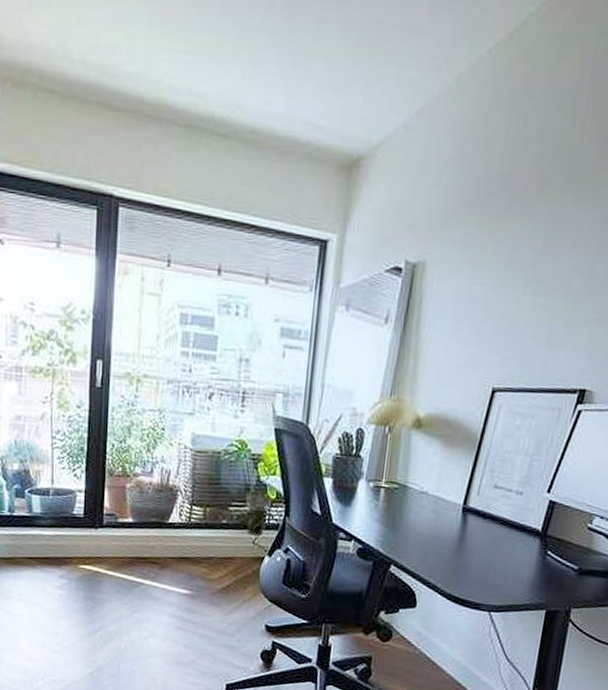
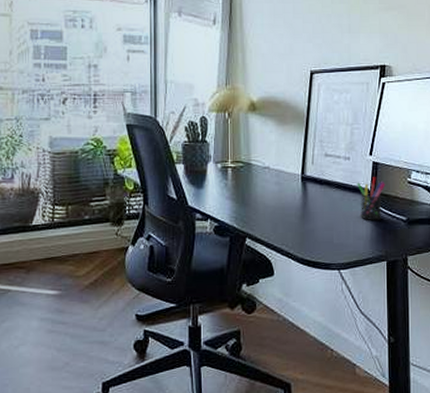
pen holder: none [523,517,560,566] -> present [356,177,385,221]

